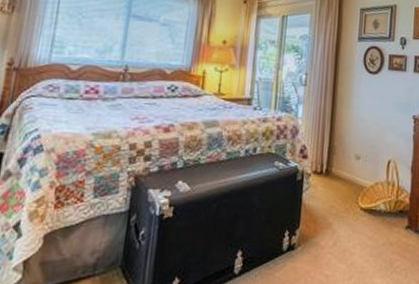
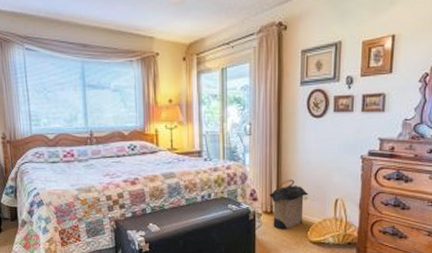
laundry hamper: none [321,136,362,194] -> present [269,180,309,230]

